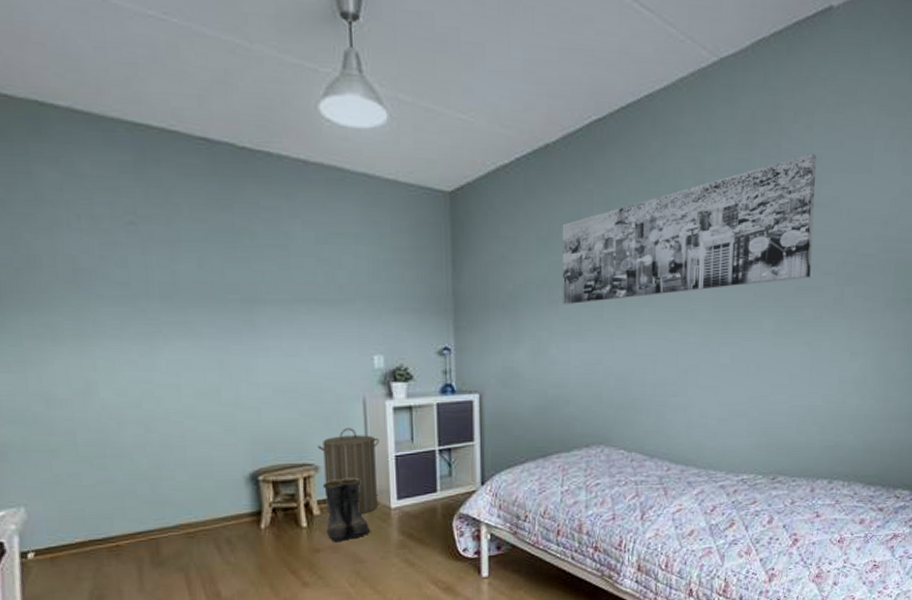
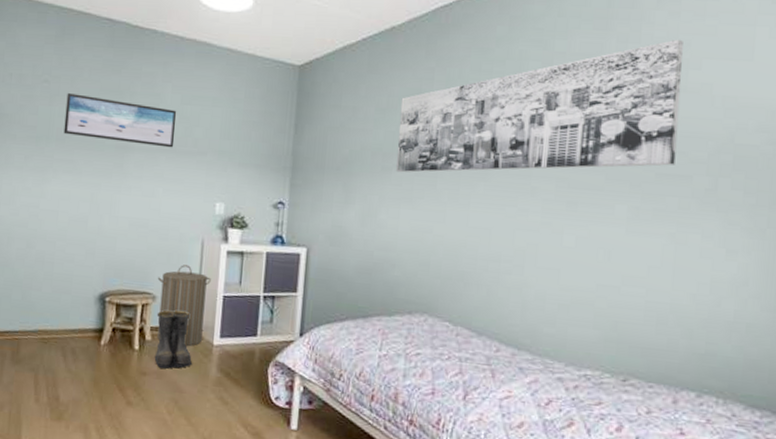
wall art: none [164,237,315,297] -> present [63,93,177,148]

